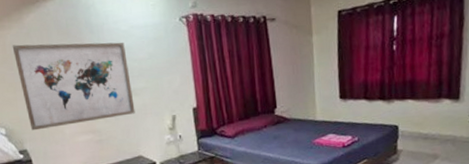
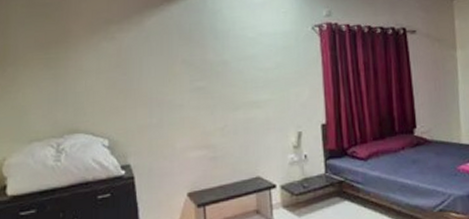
wall art: present [12,42,135,131] -> none [128,48,257,143]

